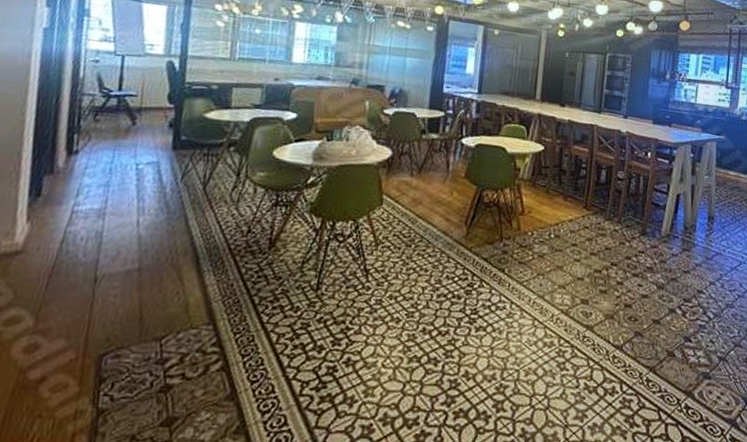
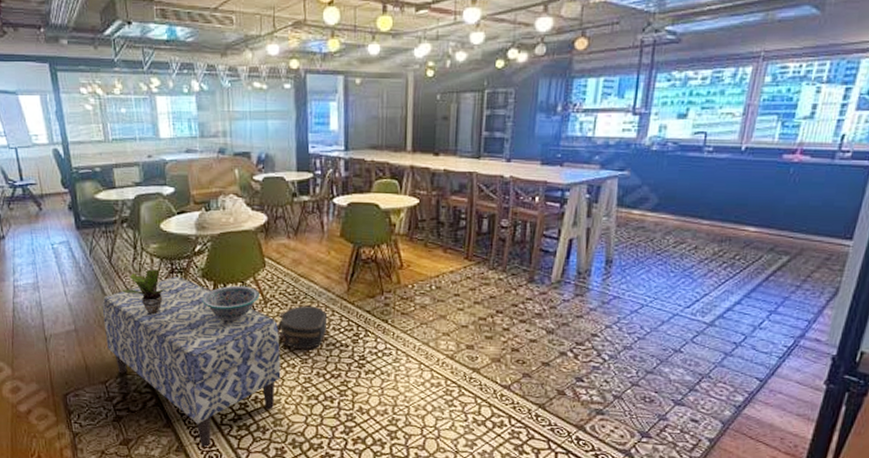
bench: none [175,210,387,426] -> present [102,276,281,447]
potted plant: none [210,200,273,254] -> present [121,269,169,315]
decorative bowl: none [304,223,372,266] -> present [202,285,260,322]
hat box: none [384,249,442,301] -> present [276,305,328,350]

